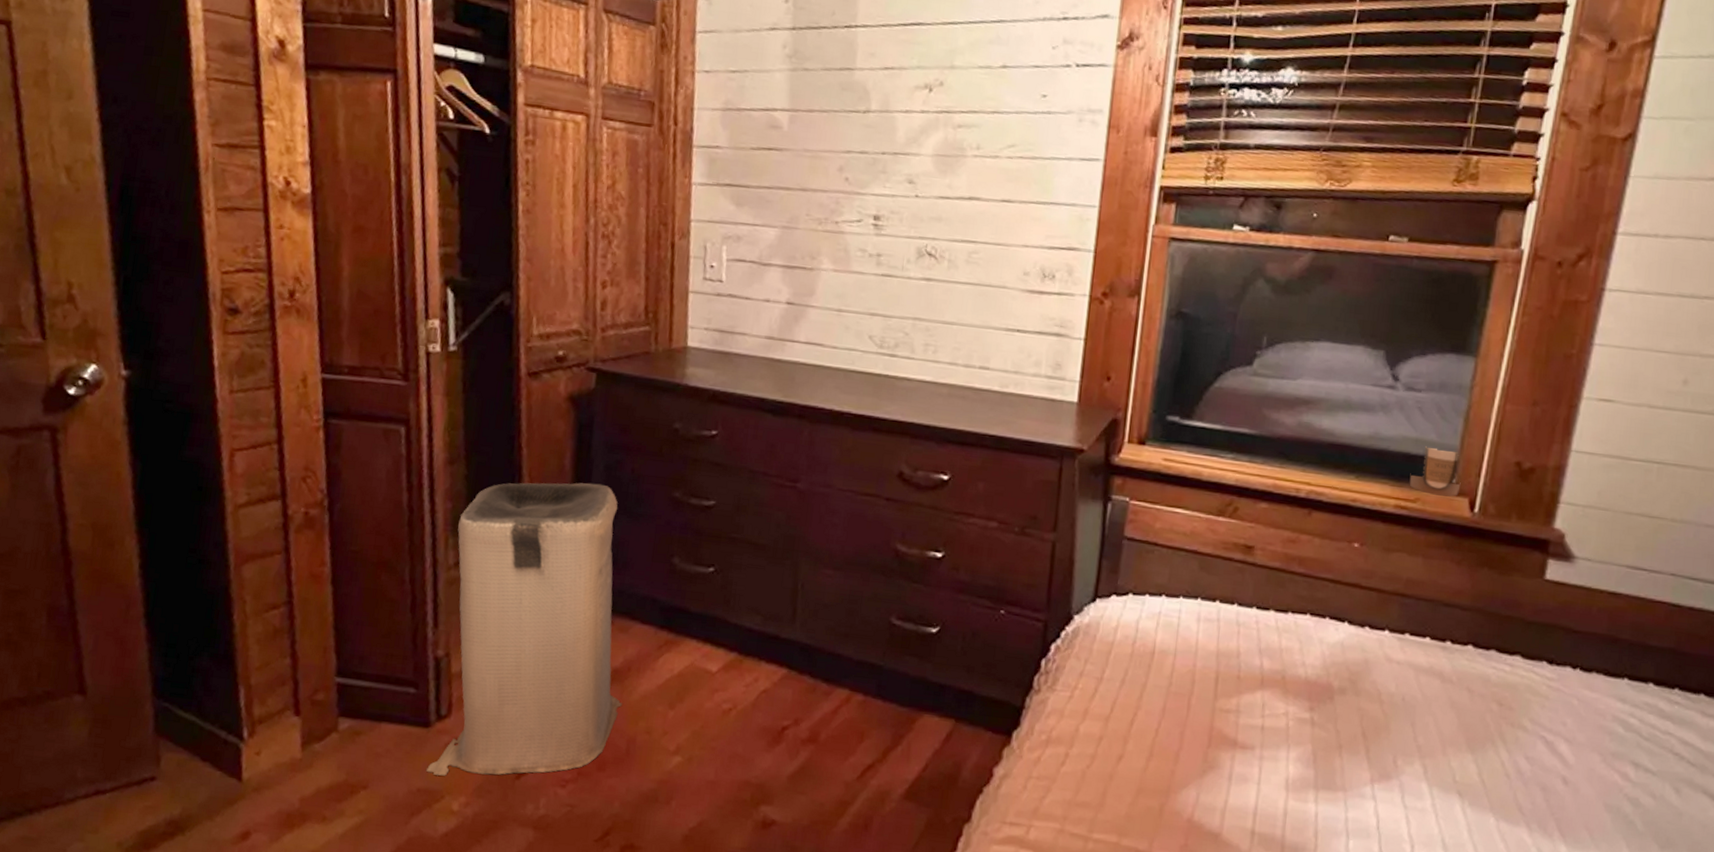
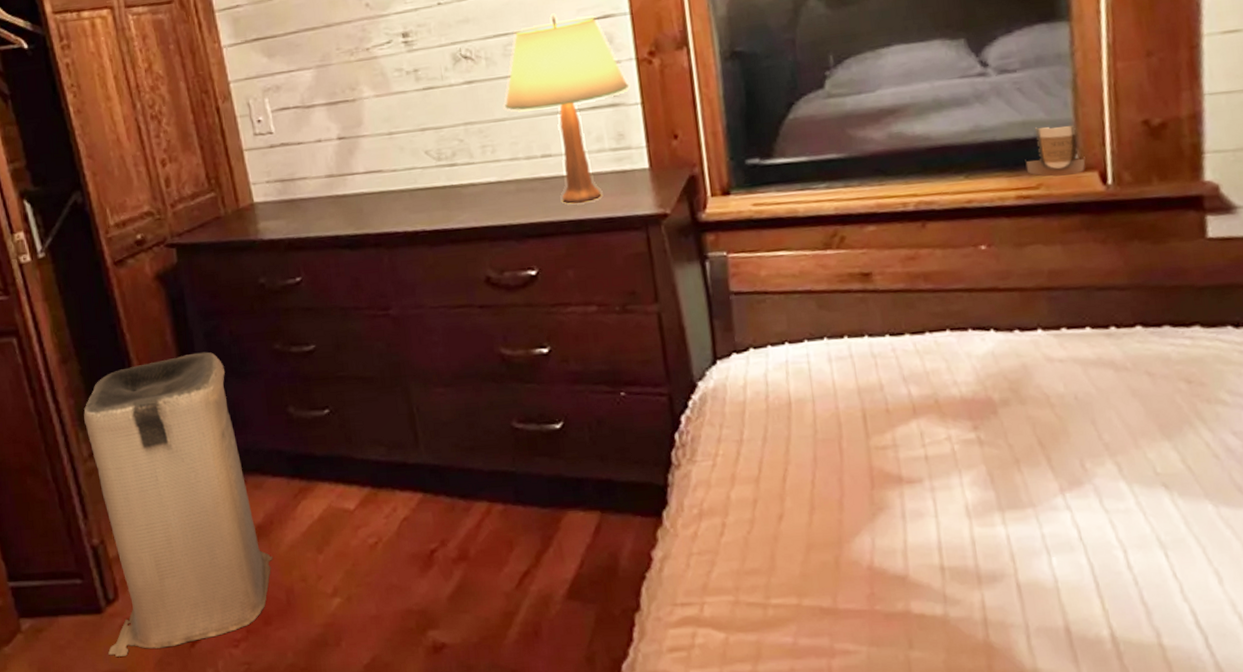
table lamp: none [956,235,1077,422] -> present [505,16,630,204]

